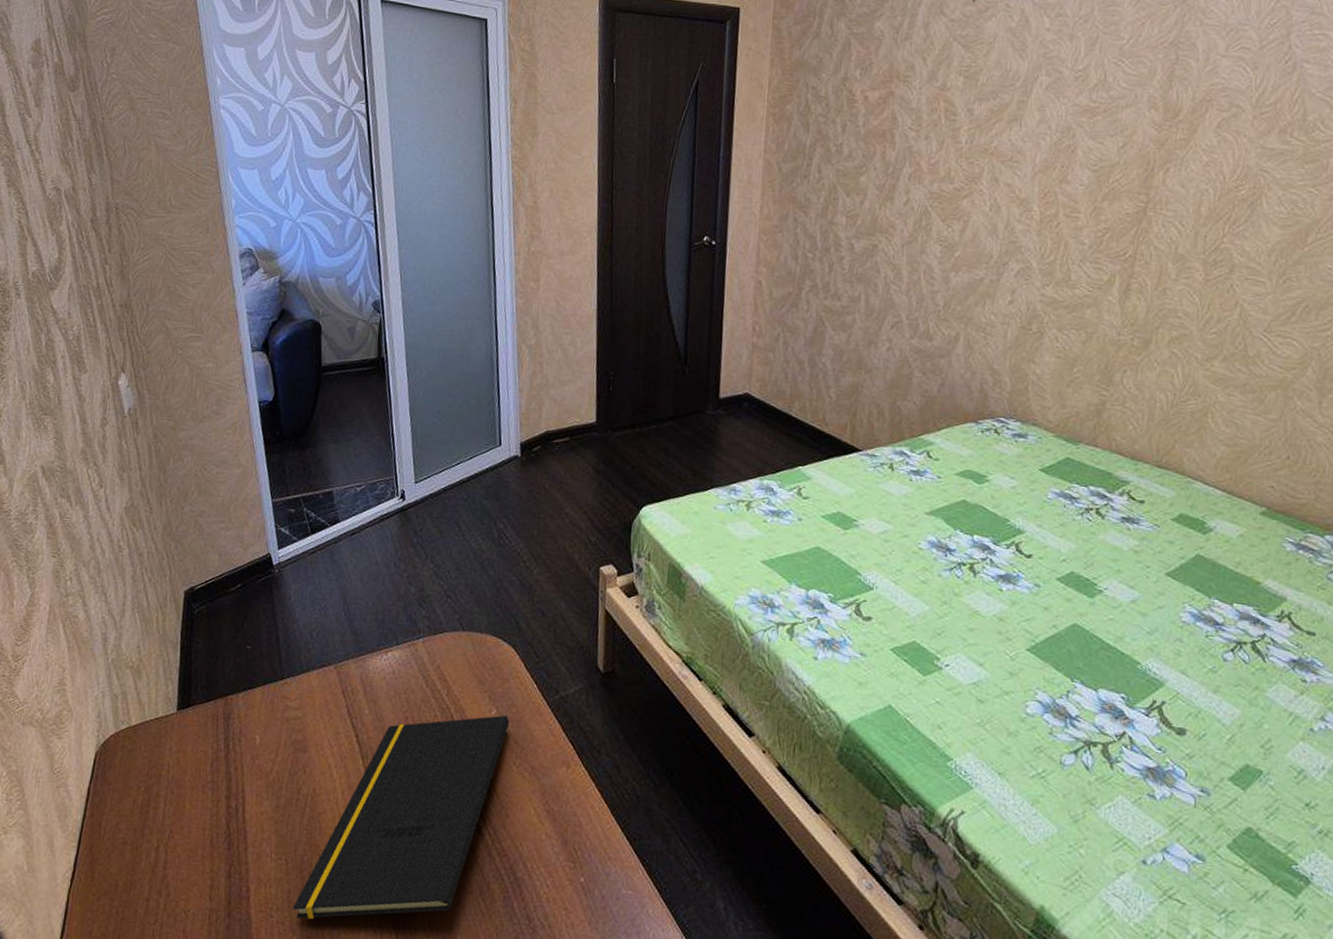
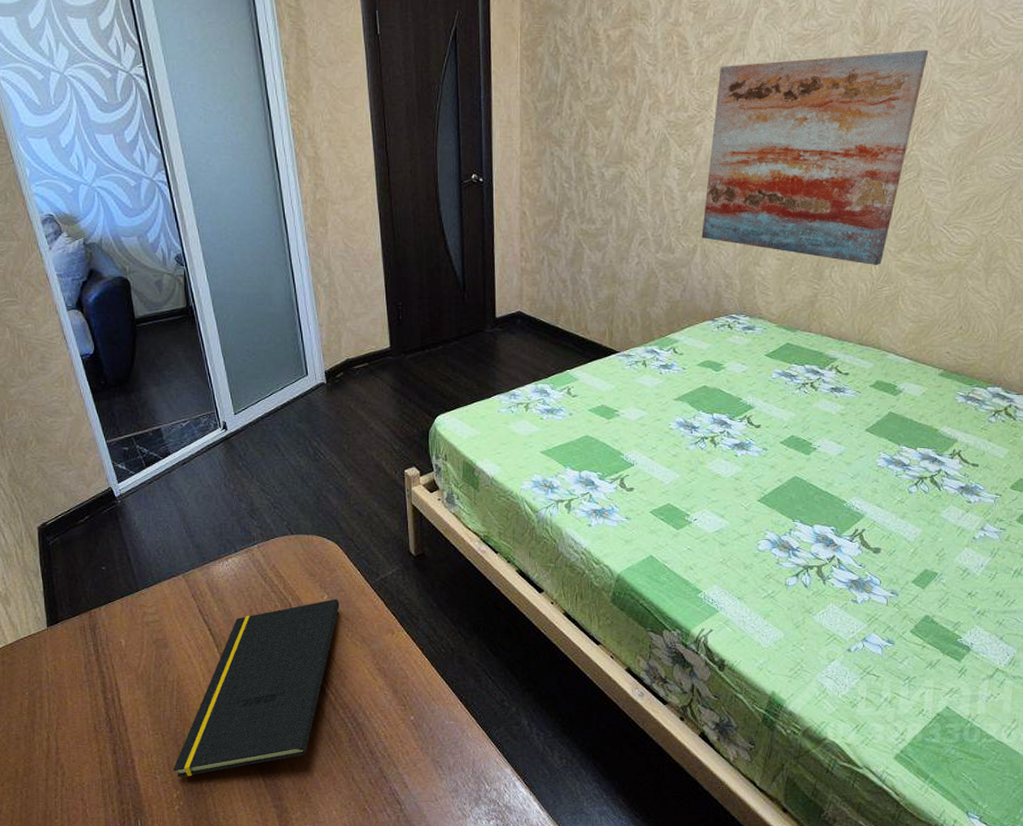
wall art: none [965,130,1242,375] -> present [701,49,929,266]

